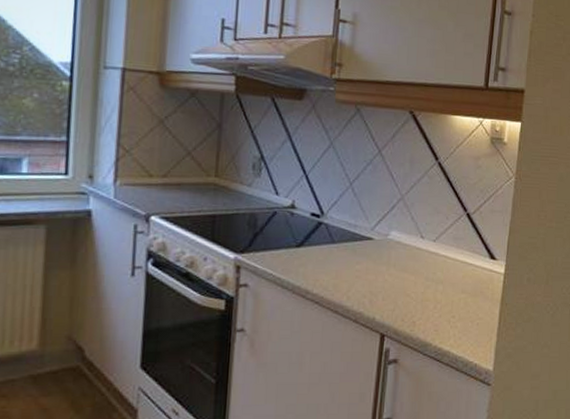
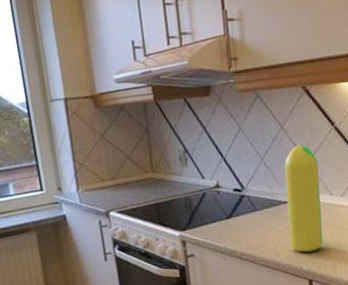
bottle: none [366,176,414,301] -> present [284,145,323,253]

